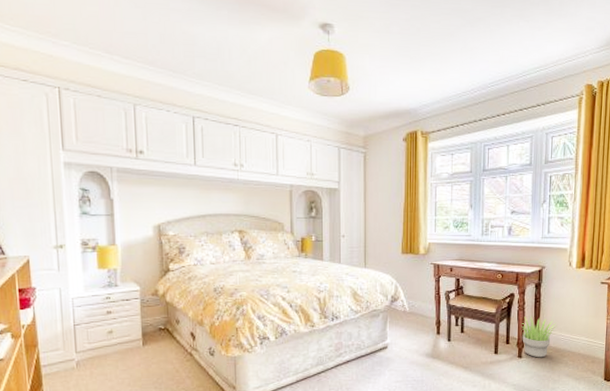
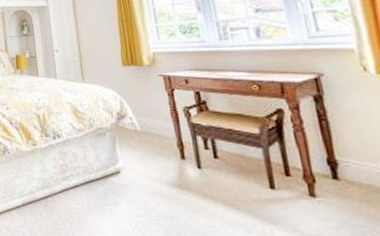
potted plant: present [521,316,557,358] -> none [304,139,366,199]

